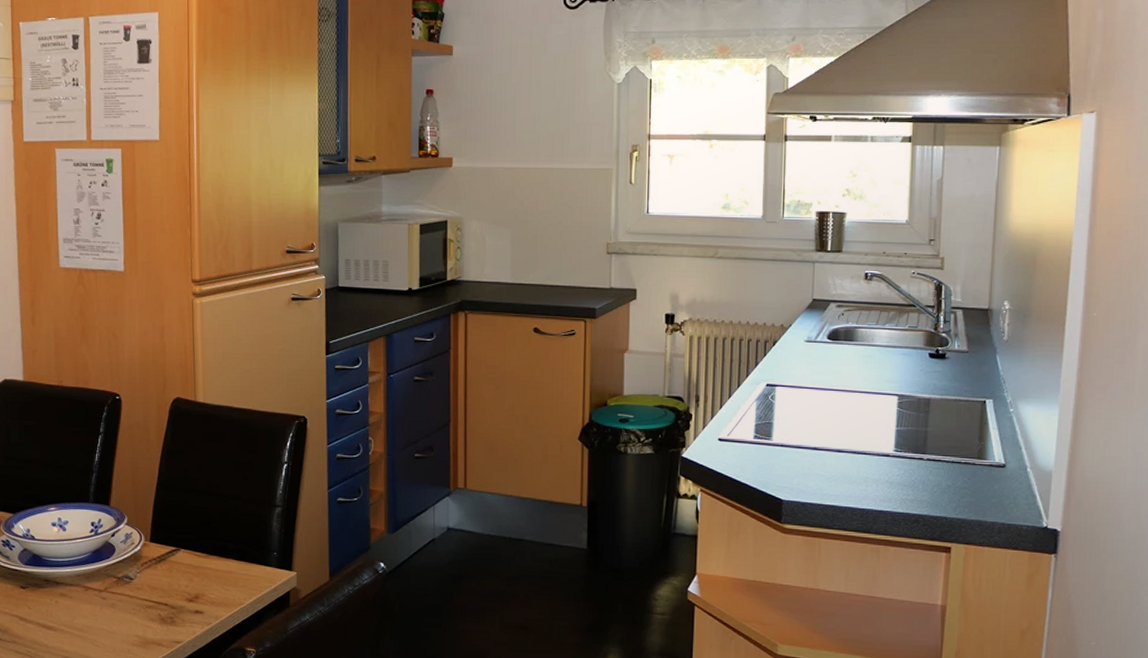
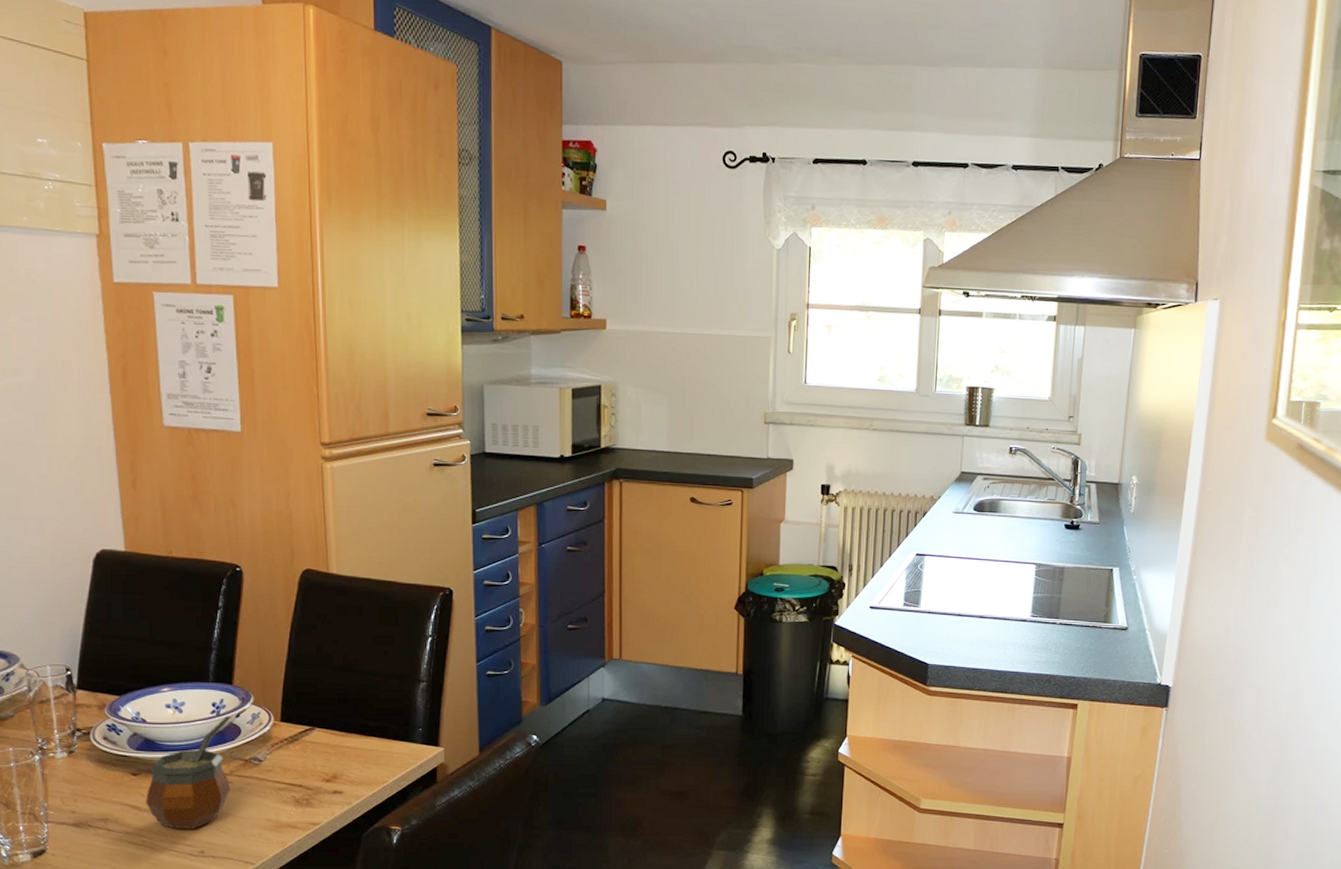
gourd: none [32,535,108,642] -> present [146,716,232,829]

